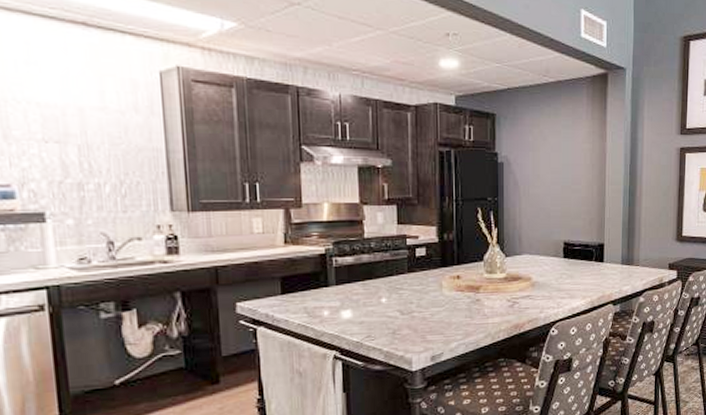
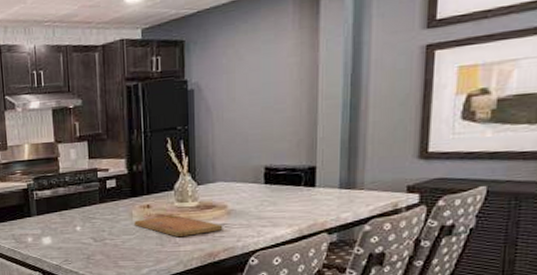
cutting board: none [444,286,528,309] -> present [134,215,223,238]

